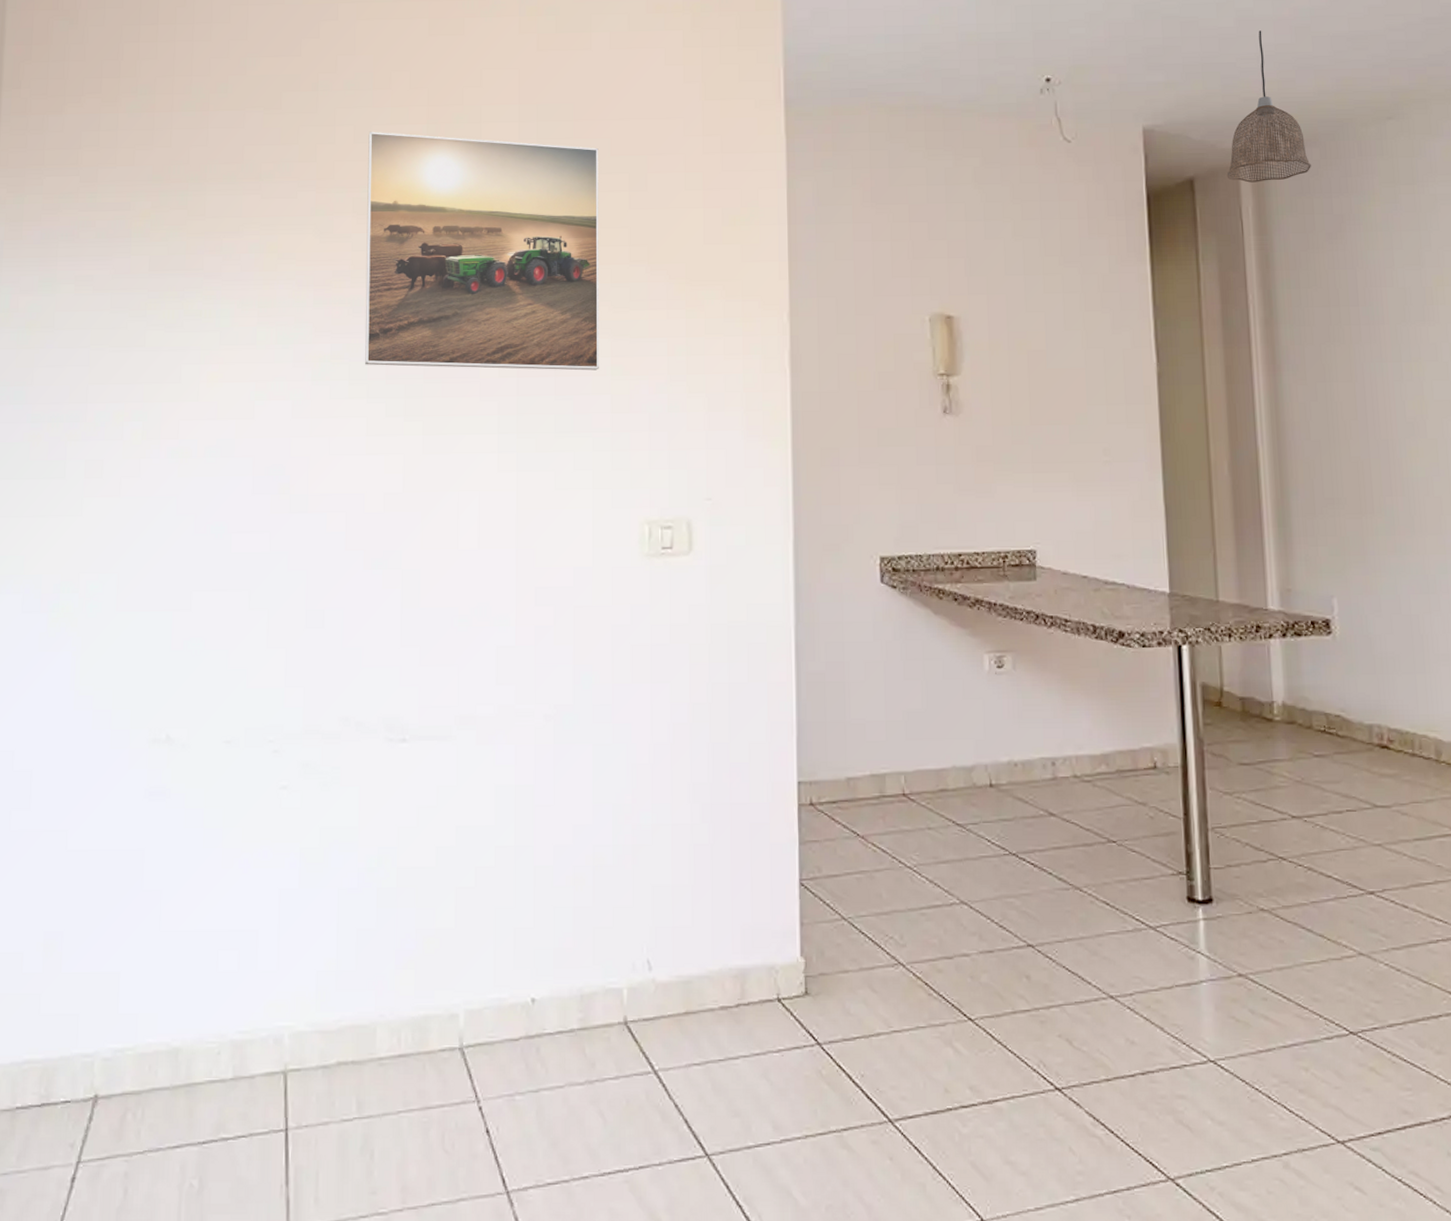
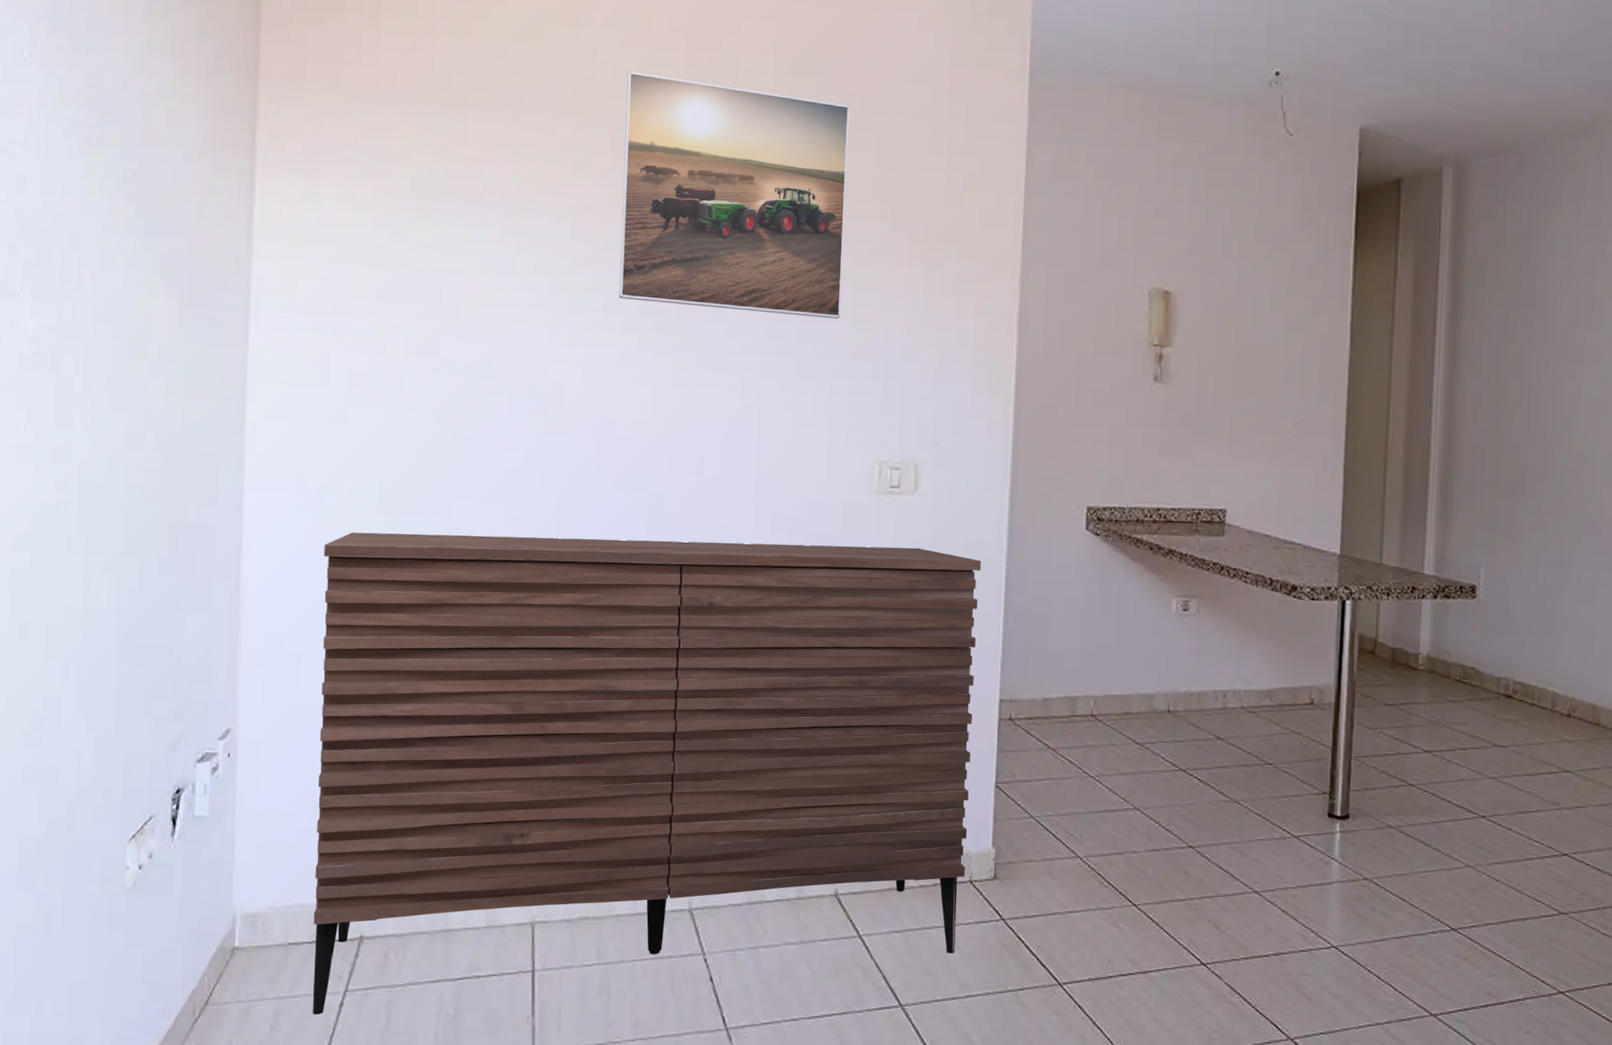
sideboard: none [42,614,771,1193] -> present [313,532,982,1015]
pendant lamp: present [1227,30,1312,183] -> none [1431,42,1509,187]

